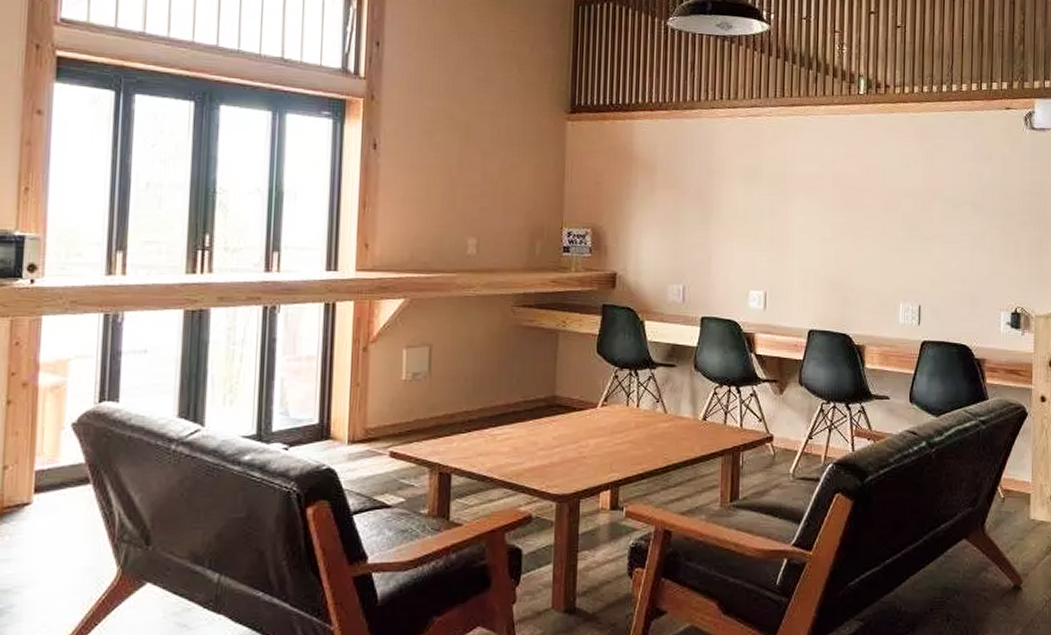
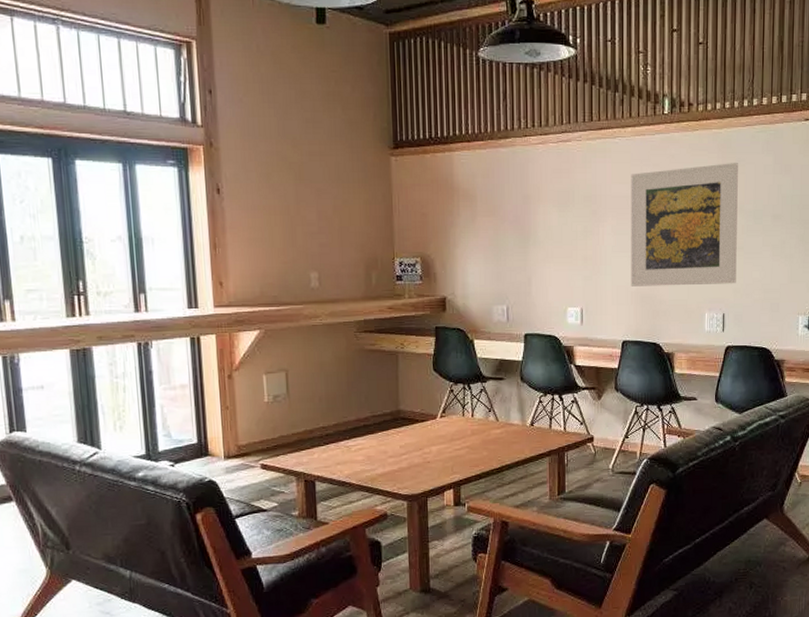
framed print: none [820,147,936,274] -> present [631,163,738,287]

